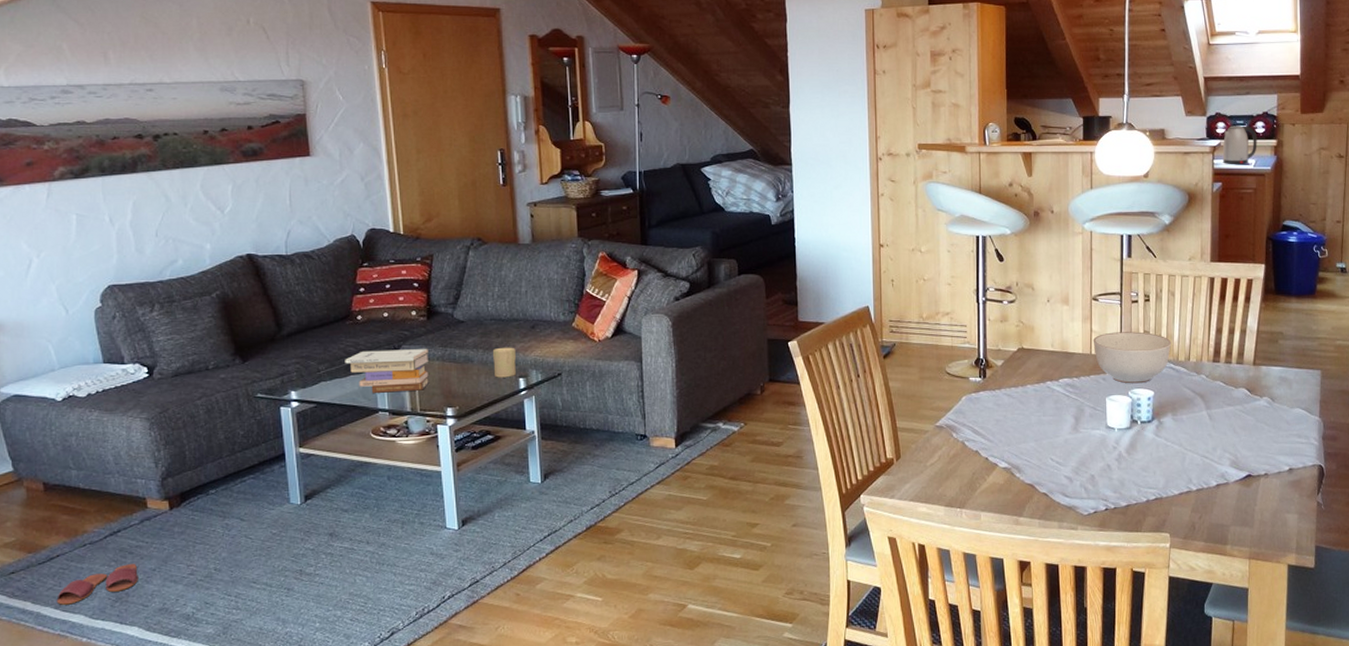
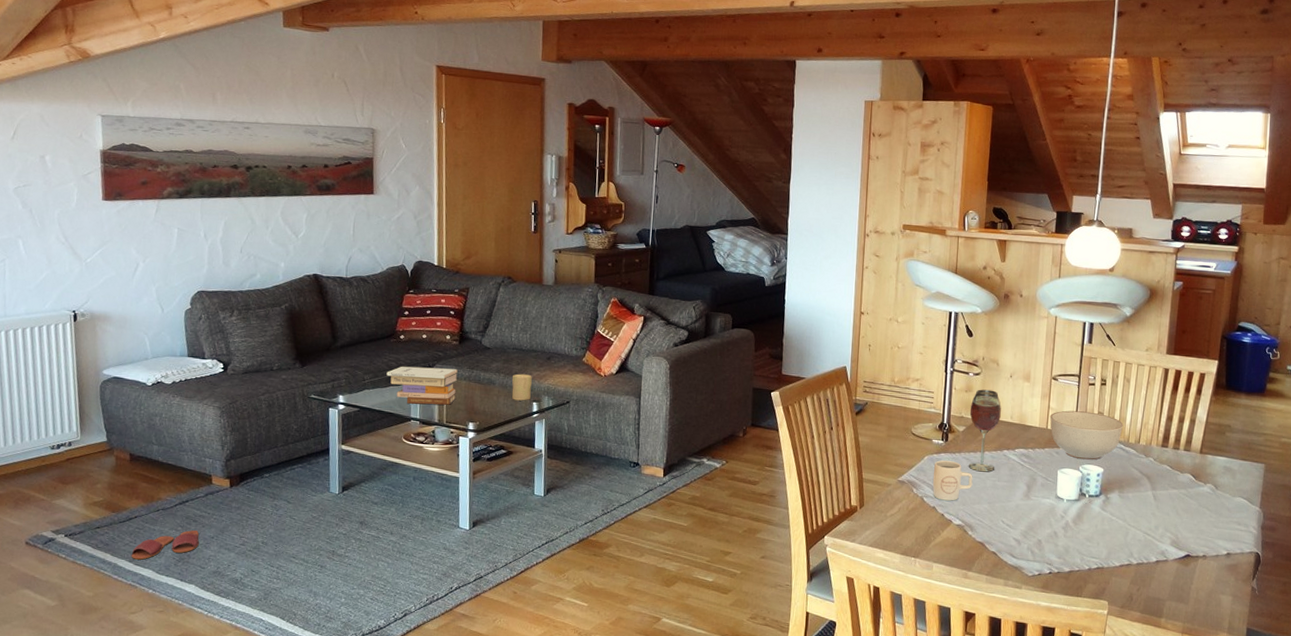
mug: none [973,399,1016,443] -> present [932,460,973,501]
wineglass: none [1007,317,1041,408] -> present [968,389,1001,472]
kettle: present [1222,124,1257,164] -> none [1185,229,1220,267]

